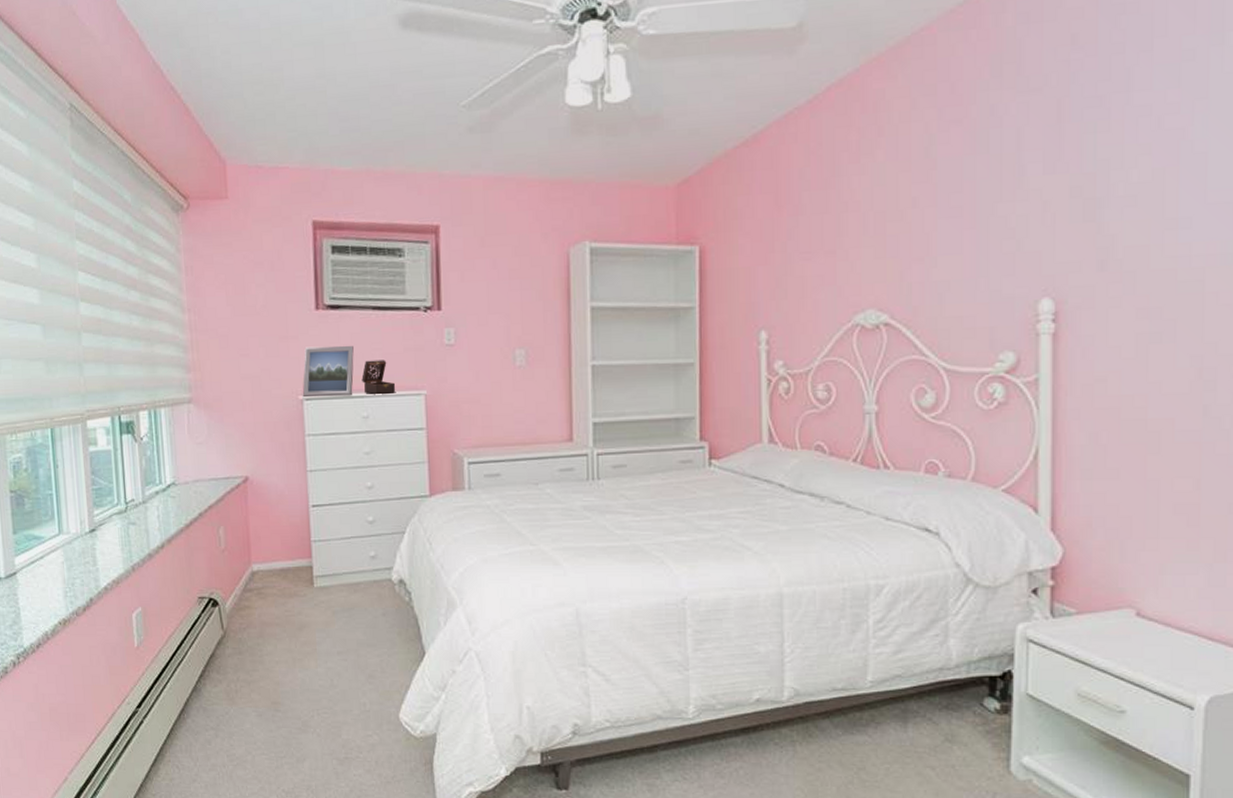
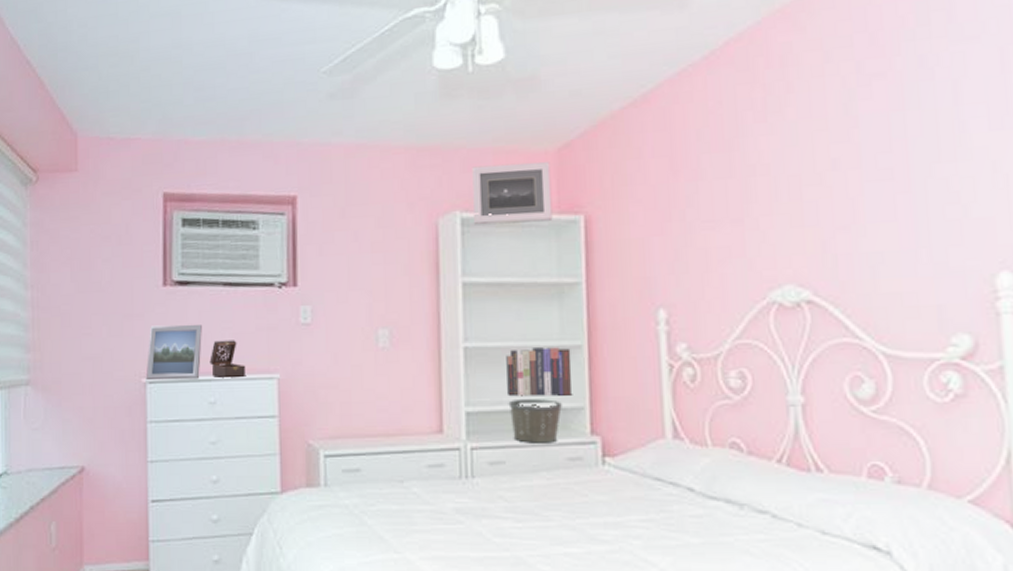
picture frame: none [600,196,672,255] -> present [472,162,553,226]
books: none [628,365,685,409] -> present [506,347,572,397]
basket: none [630,410,677,449] -> present [508,399,563,443]

